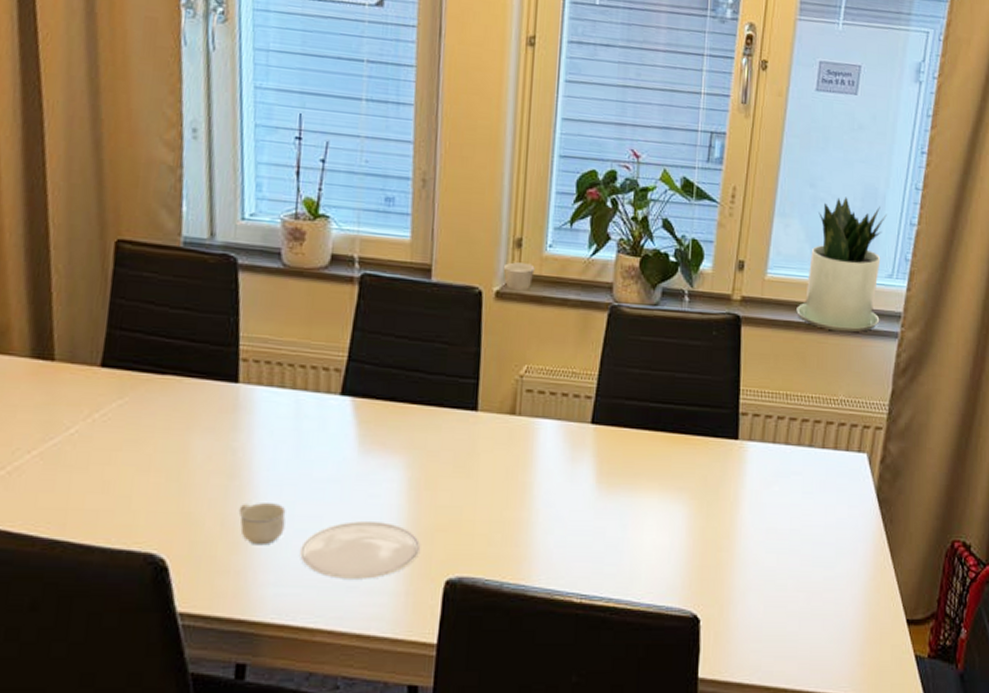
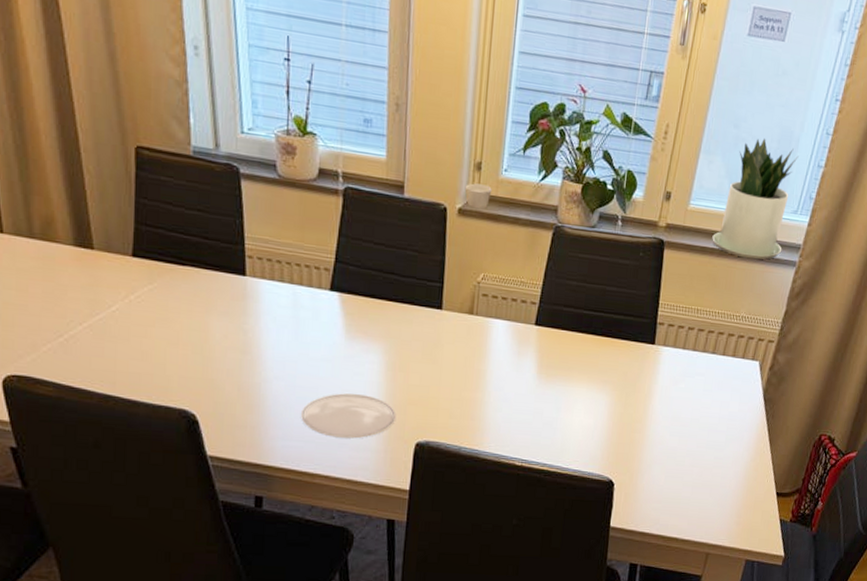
cup: present [238,503,286,546] -> none [251,374,289,408]

